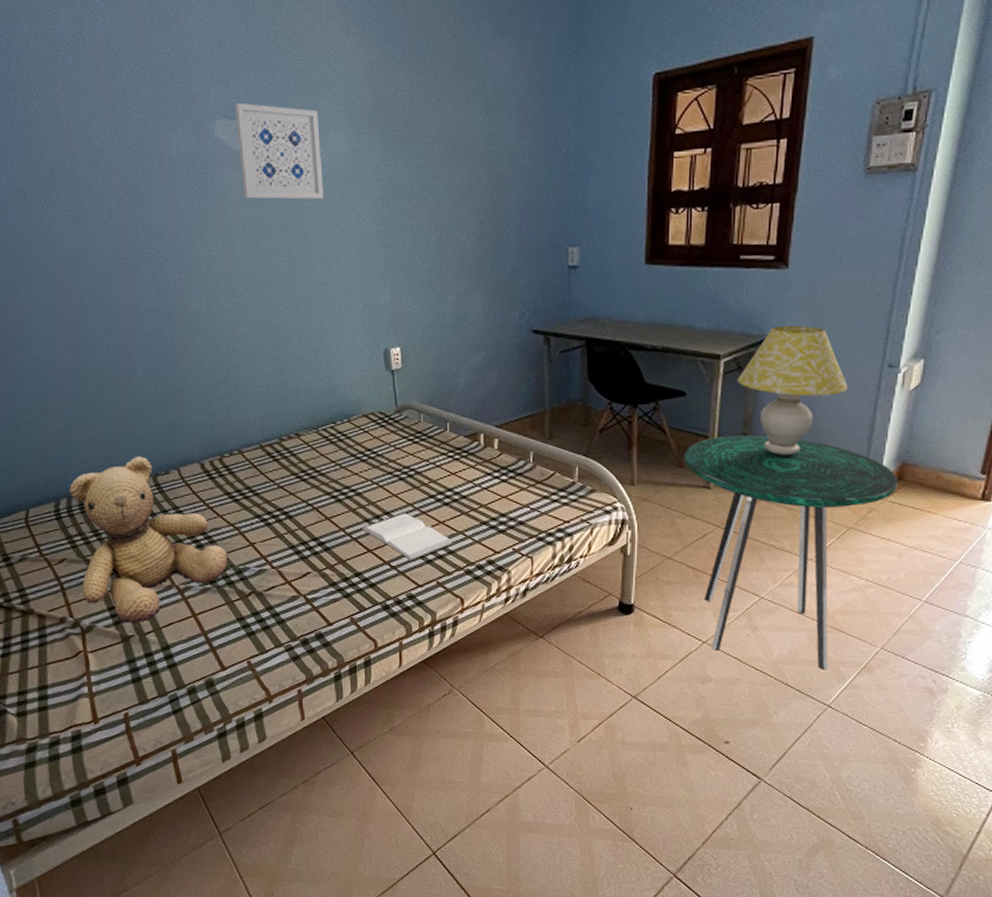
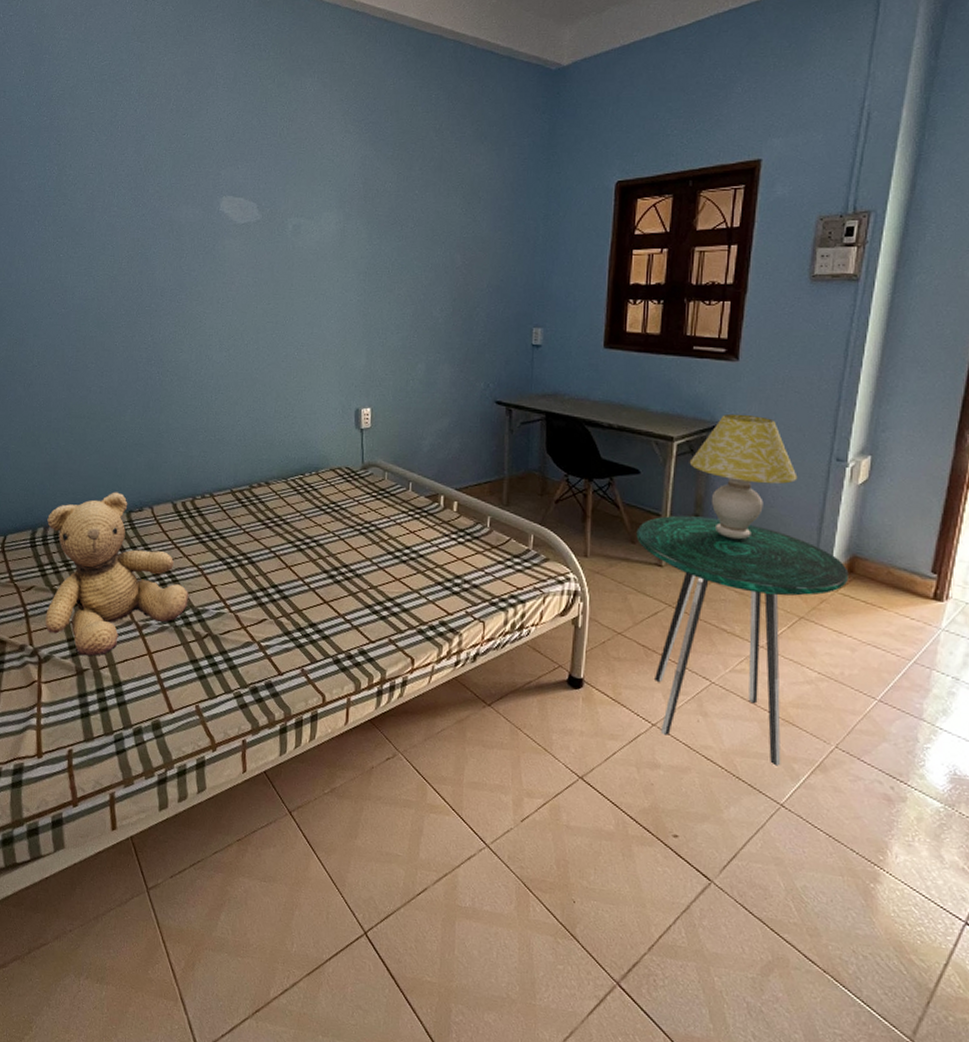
wall art: present [234,102,324,200] -> none [240,183,314,271]
book: present [362,513,453,560] -> none [320,567,407,615]

